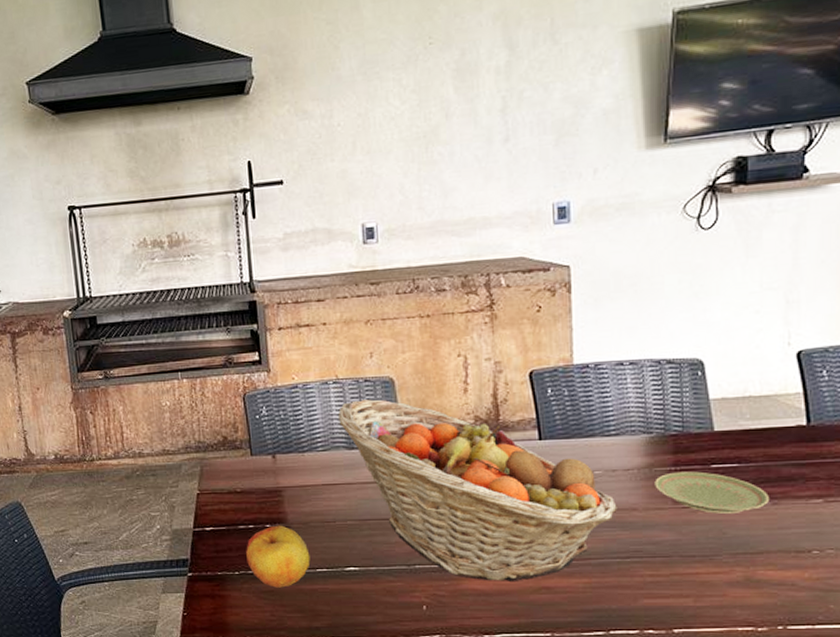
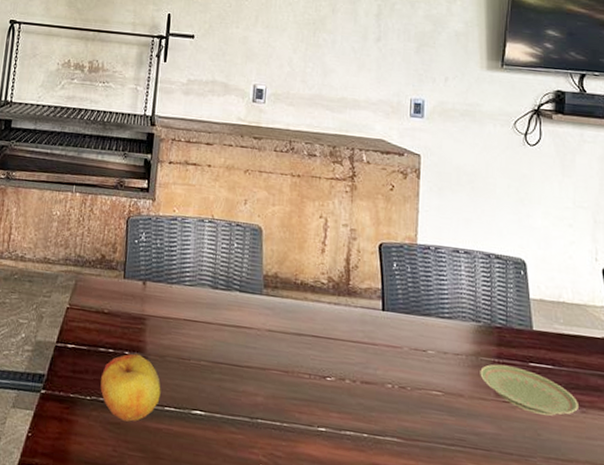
fruit basket: present [338,399,617,581] -> none [208,242,446,454]

